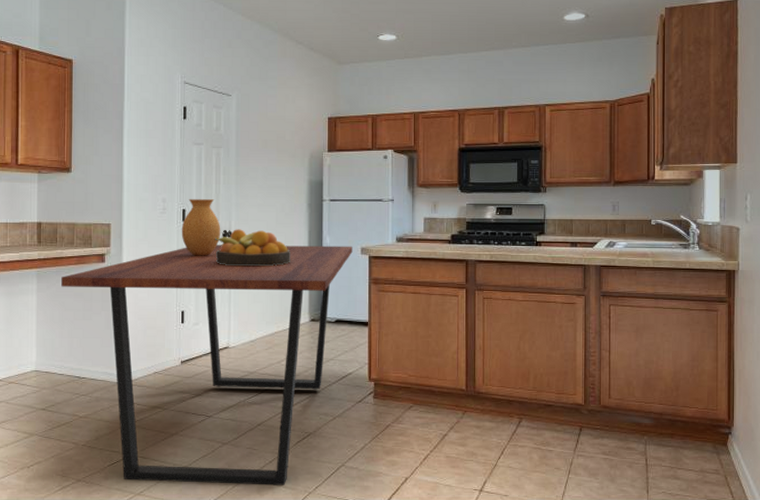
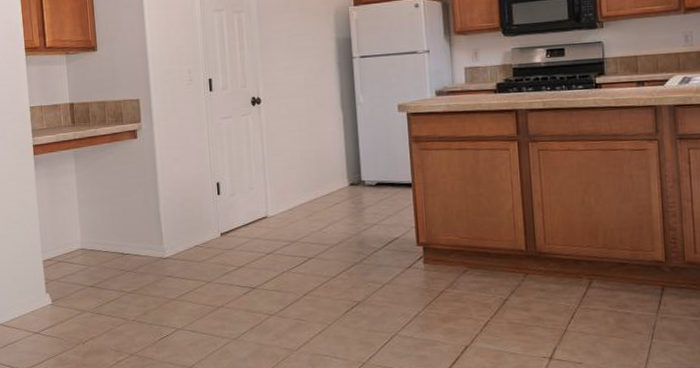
dining table: present [61,245,353,485] -> none [97,103,389,357]
vase: present [181,199,221,256] -> none [209,66,250,126]
fruit bowl: present [214,229,290,267] -> none [243,94,323,134]

